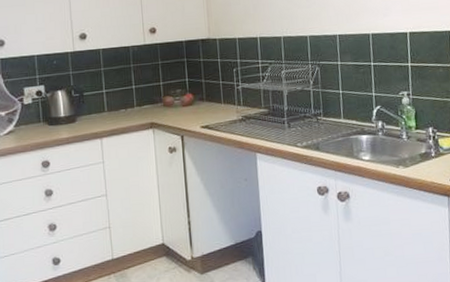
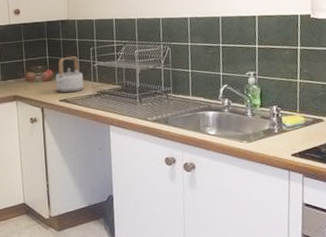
teapot: none [196,78,228,119] -> present [55,56,84,93]

